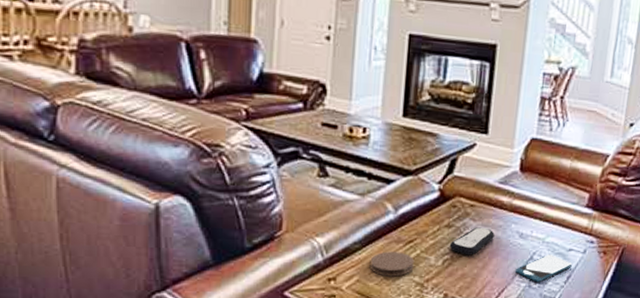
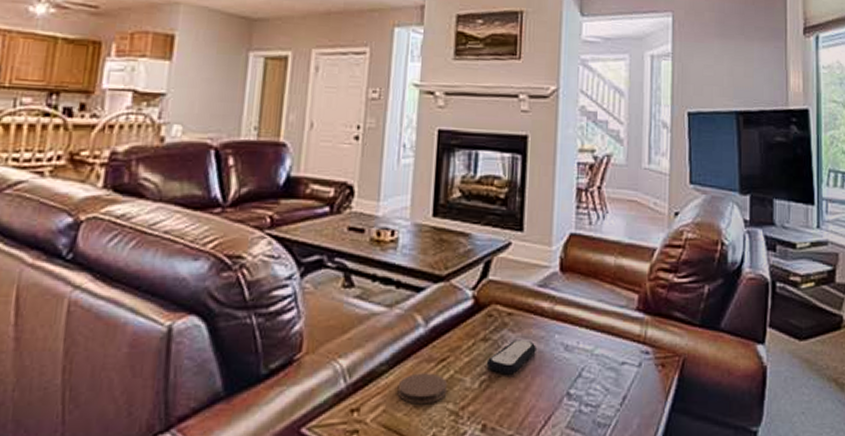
smartphone: present [514,254,572,283] -> none [562,370,627,406]

